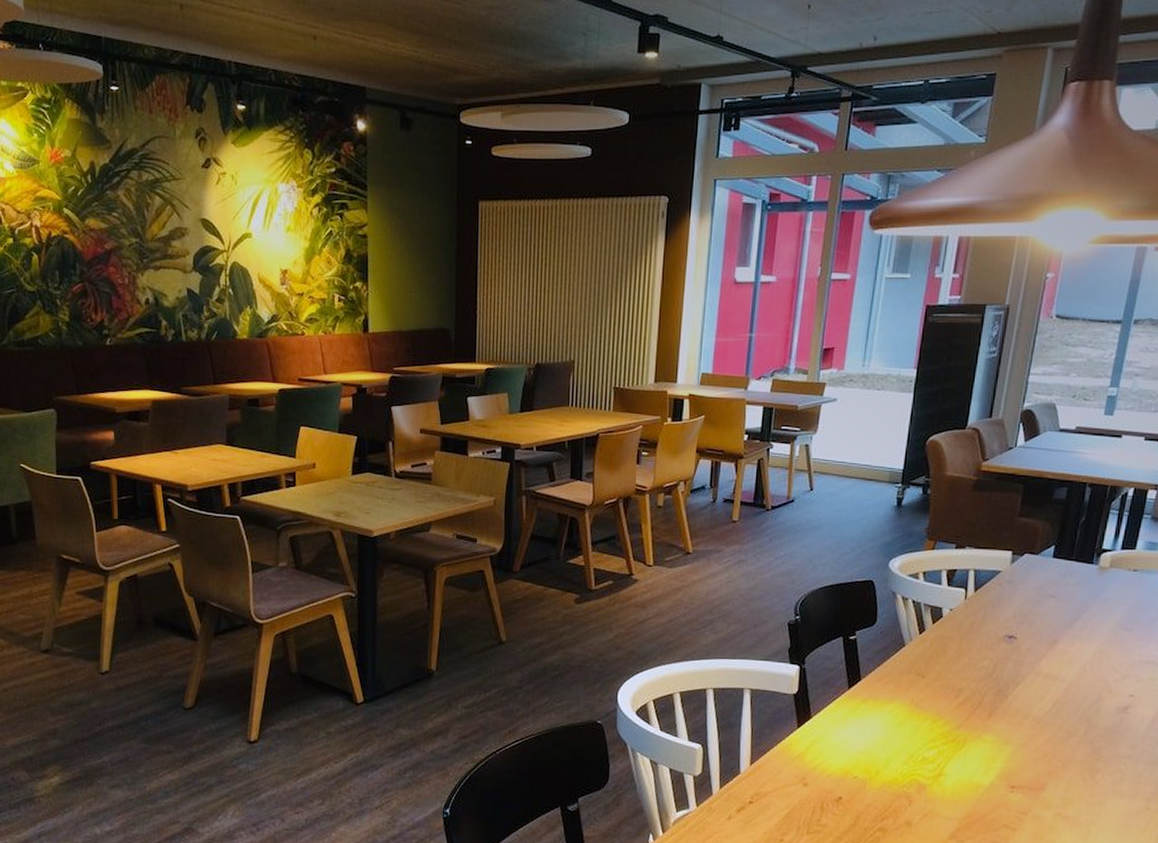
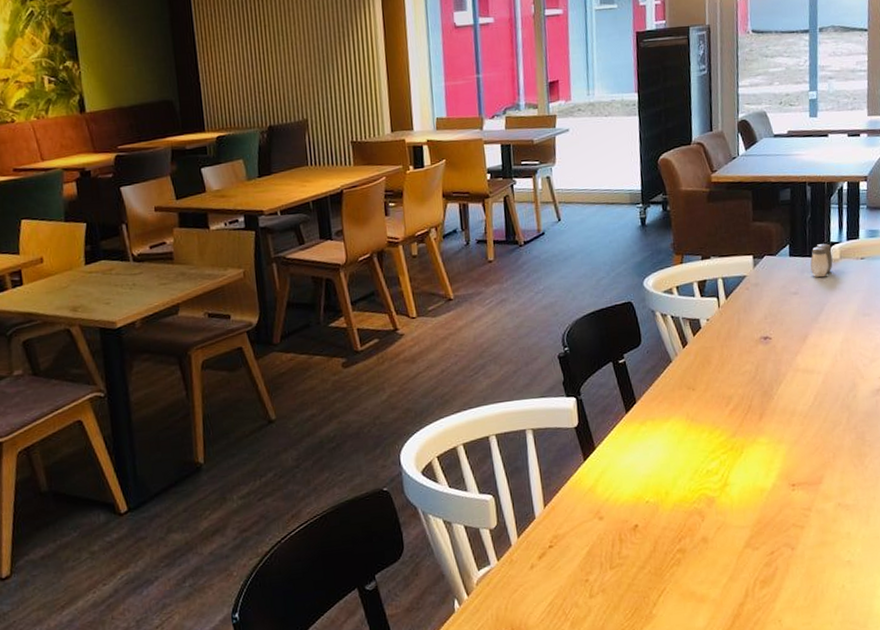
salt and pepper shaker: none [1074,549,1102,584] -> present [810,243,833,278]

